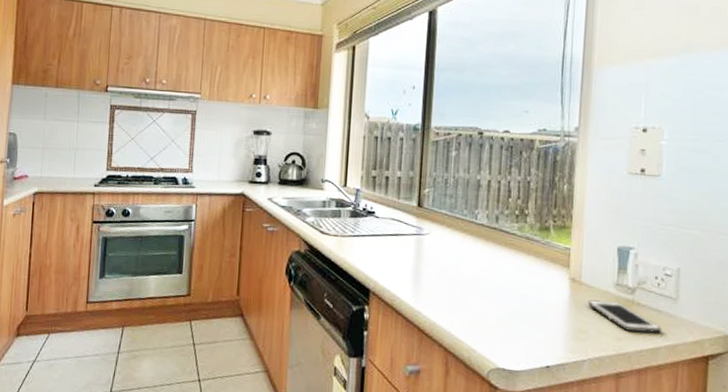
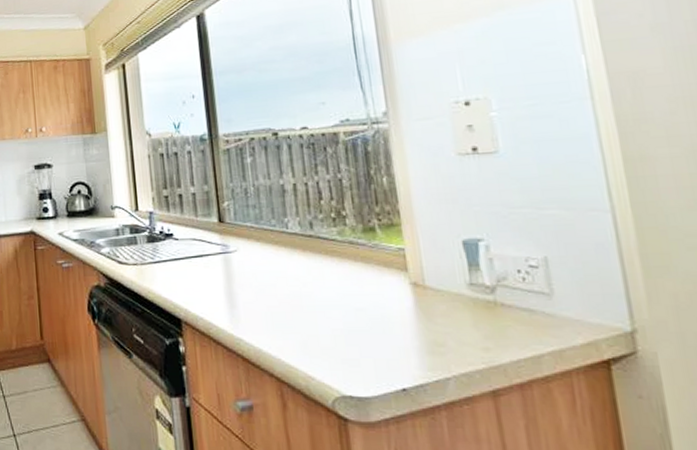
cell phone: present [587,300,663,334] -> none [438,305,541,339]

